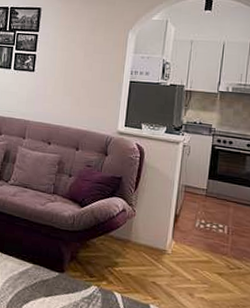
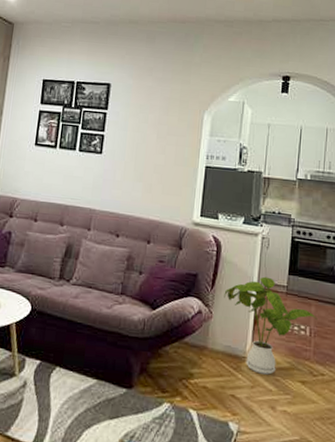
house plant: none [146,180,236,266] -> present [224,276,318,375]

